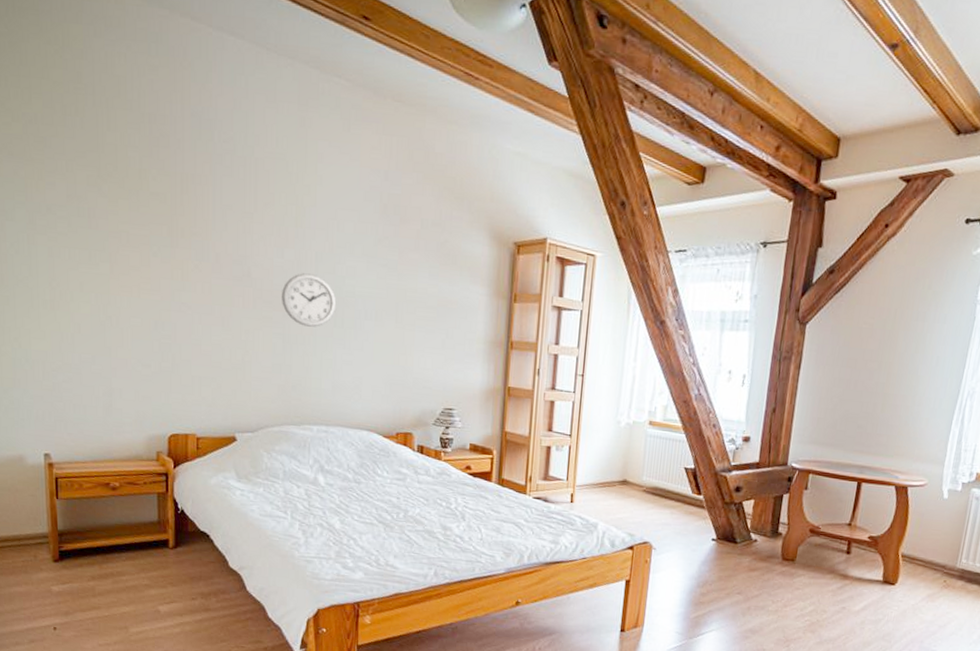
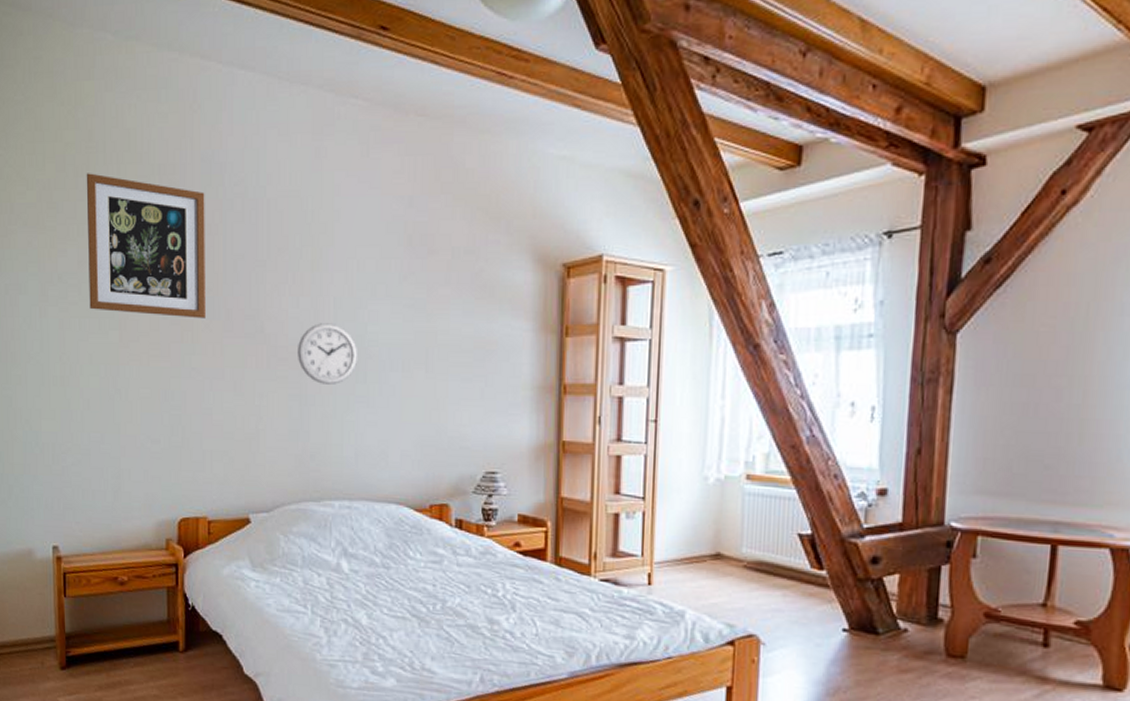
wall art: none [74,113,195,260] -> present [86,173,206,319]

